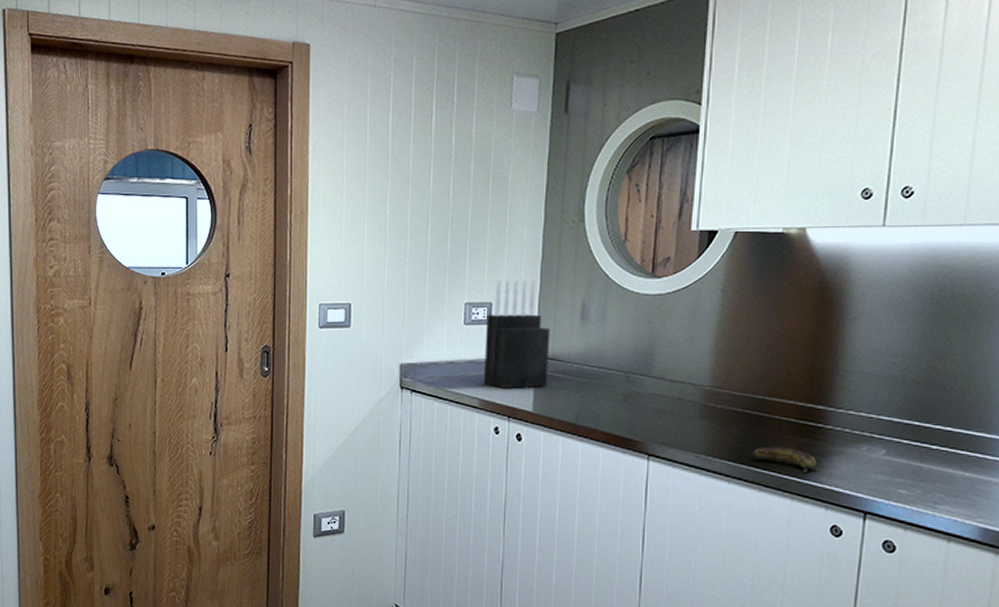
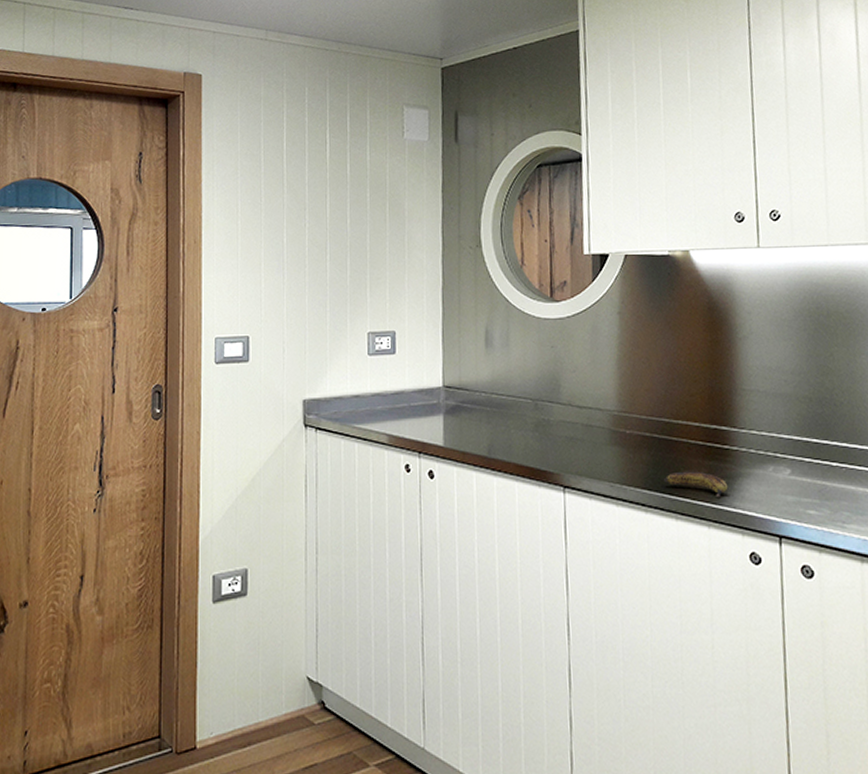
knife block: present [484,279,551,388] -> none [390,306,457,421]

